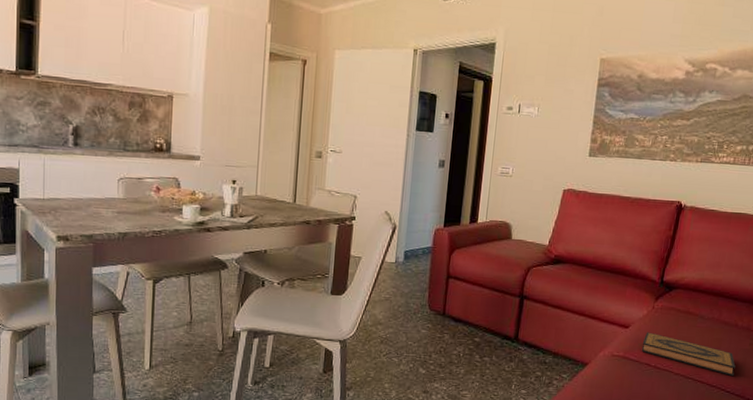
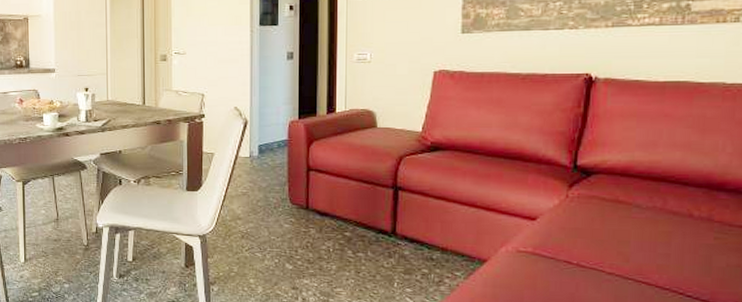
hardback book: present [641,332,736,377] -> none [556,224,696,278]

